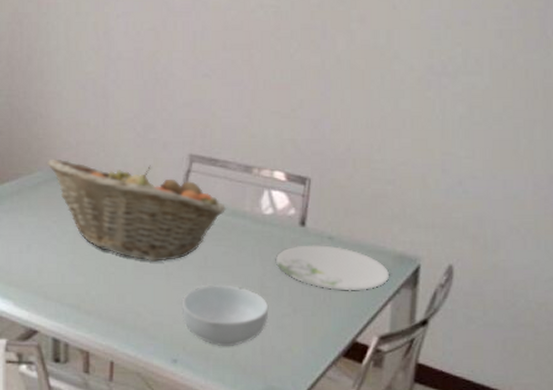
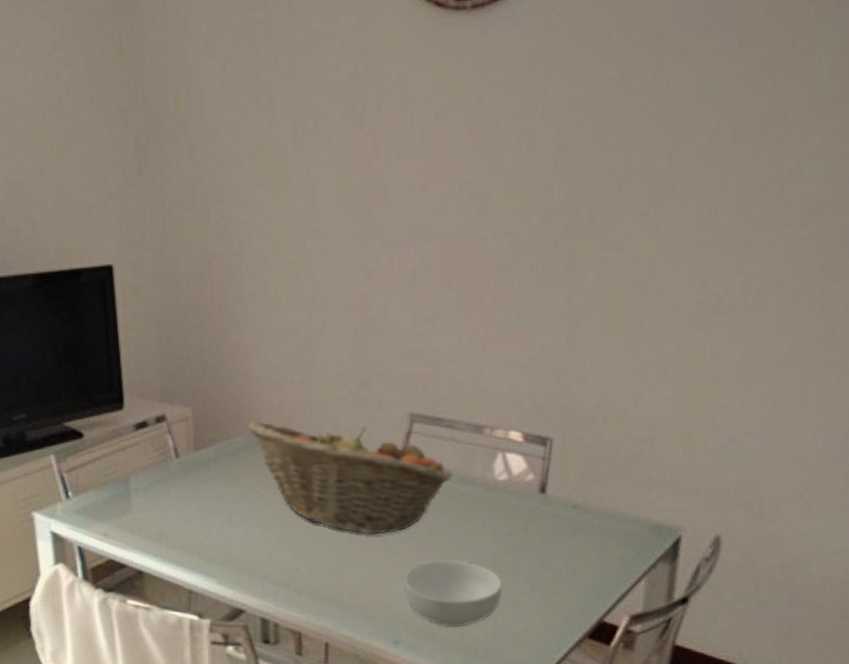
plate: present [275,245,390,292] -> none [510,514,645,567]

